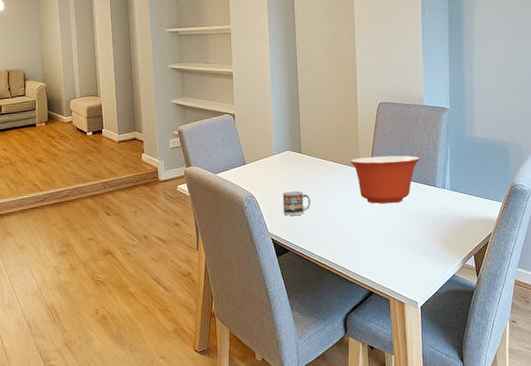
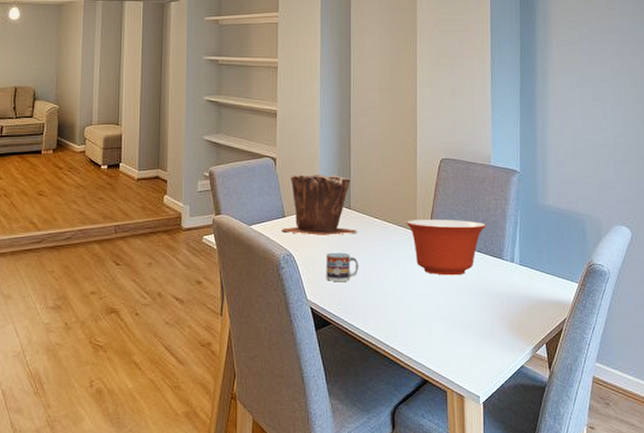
plant pot: none [243,124,308,178] -> present [281,175,358,235]

